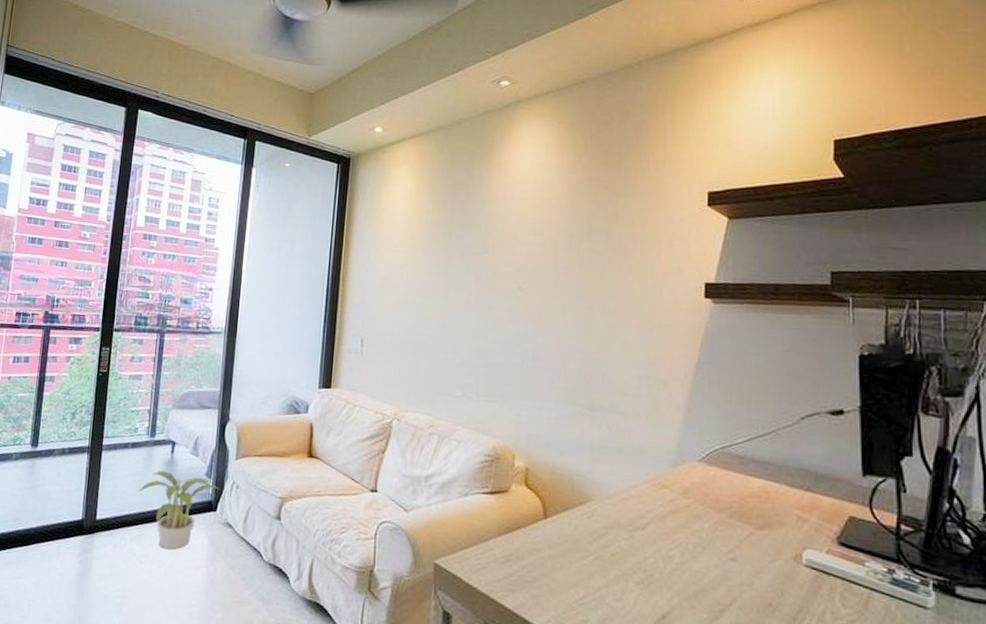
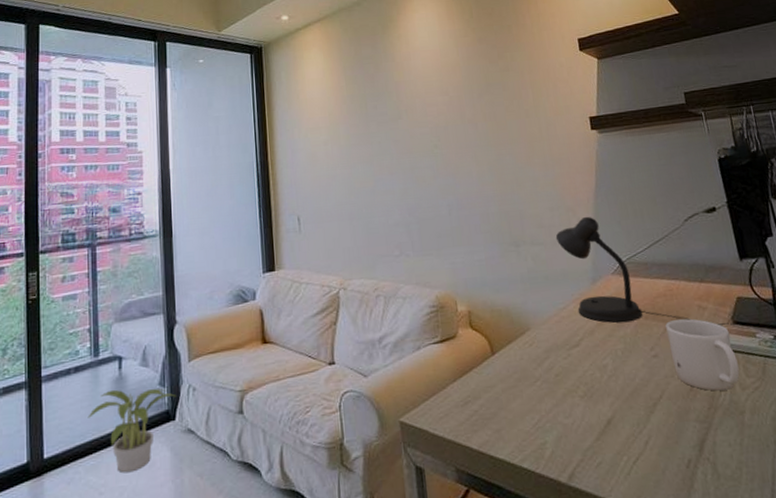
desk lamp: none [639,392,847,547] -> present [555,216,740,326]
mug: none [752,525,834,615] -> present [665,318,740,391]

